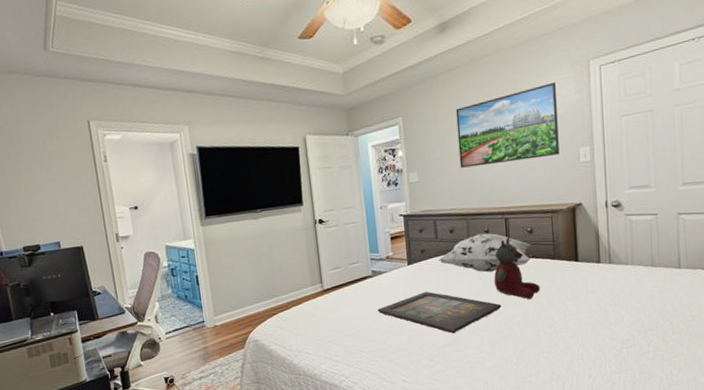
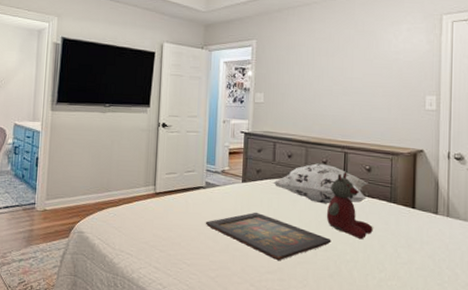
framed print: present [455,81,560,168] -> none [306,29,407,99]

